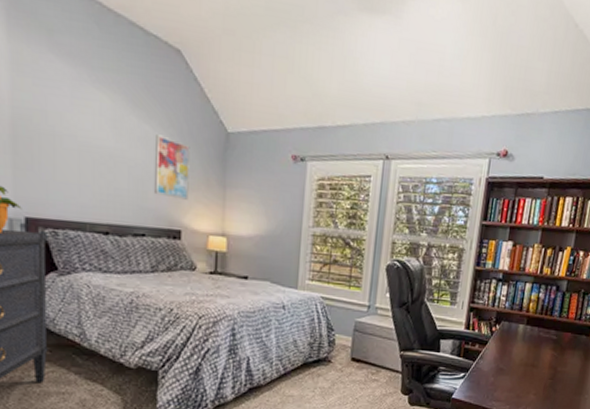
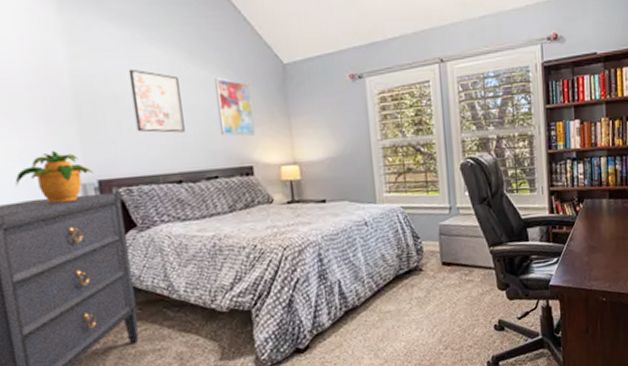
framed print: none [70,109,119,184] -> present [128,69,185,133]

